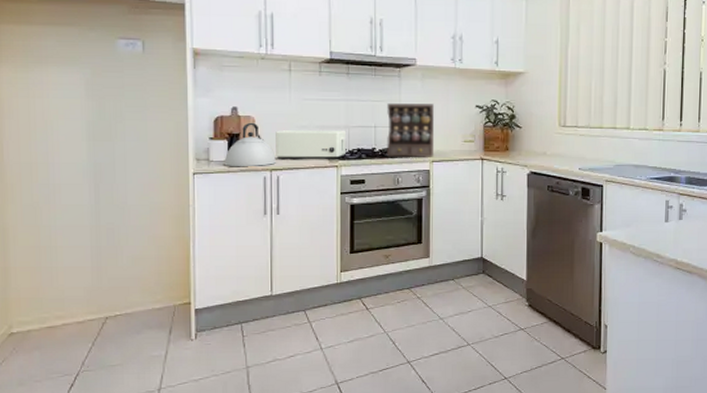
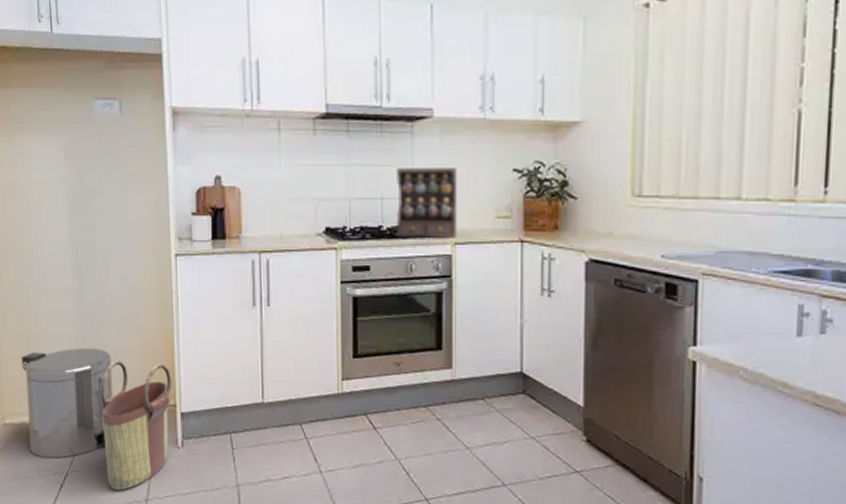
trash can: none [32,257,129,361] -> present [21,347,113,459]
shopping bag: none [115,267,187,383] -> present [100,360,172,490]
kettle: present [224,122,276,167] -> none [208,194,265,249]
toaster: present [276,130,347,160] -> none [264,204,348,241]

